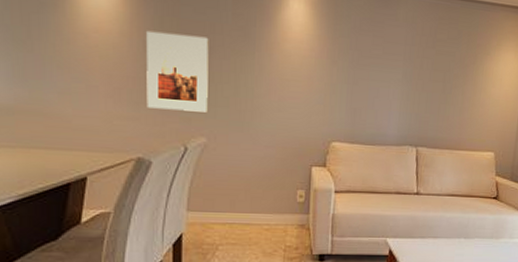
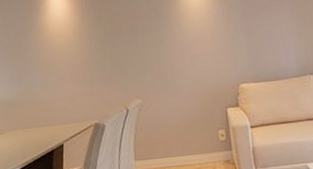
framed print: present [147,30,209,113] -> none [90,23,139,84]

